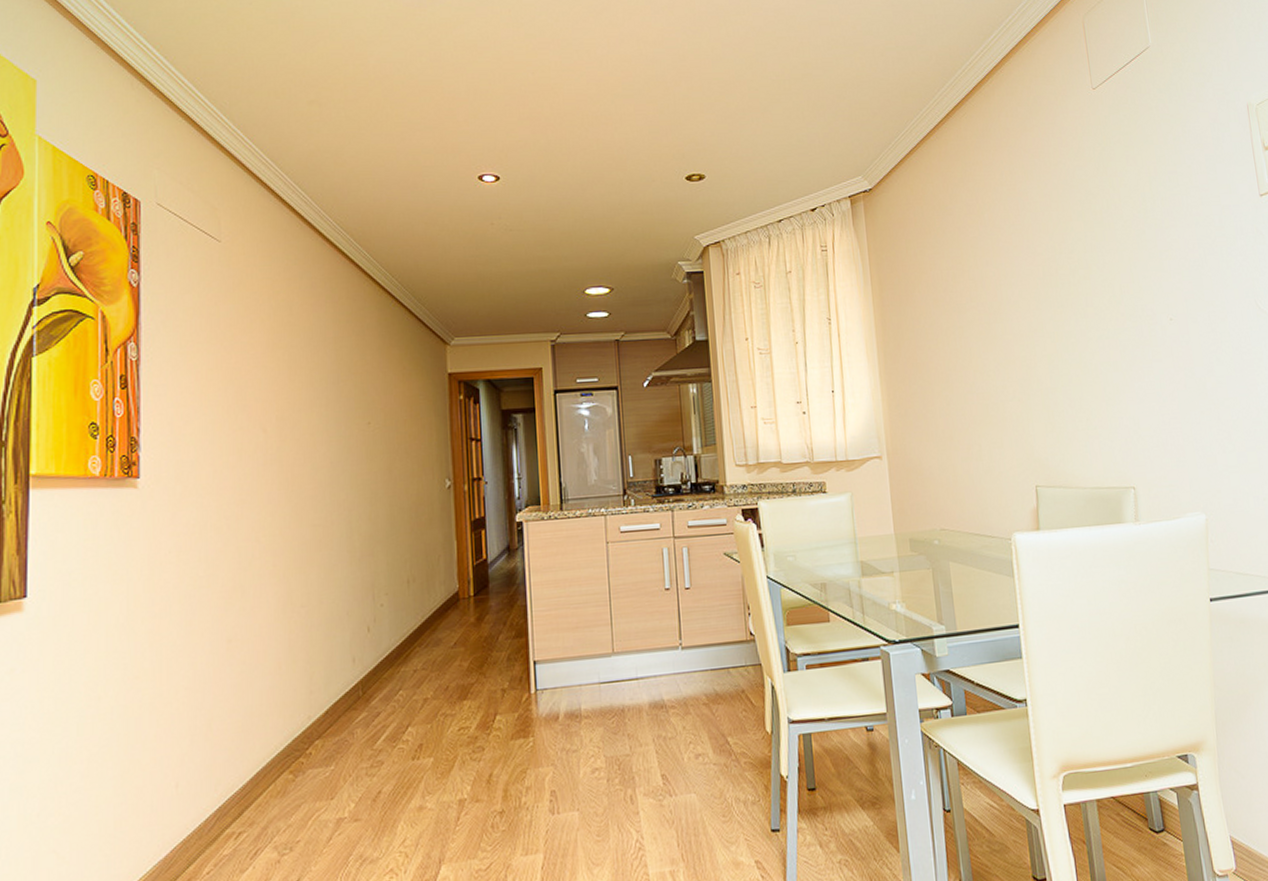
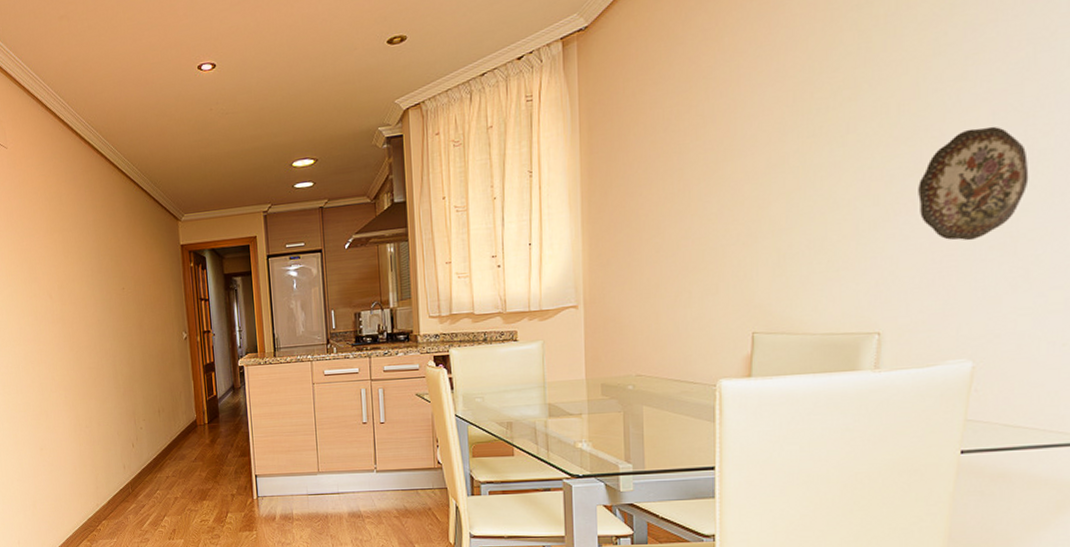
decorative plate: none [1143,310,1218,406] -> present [918,126,1029,241]

